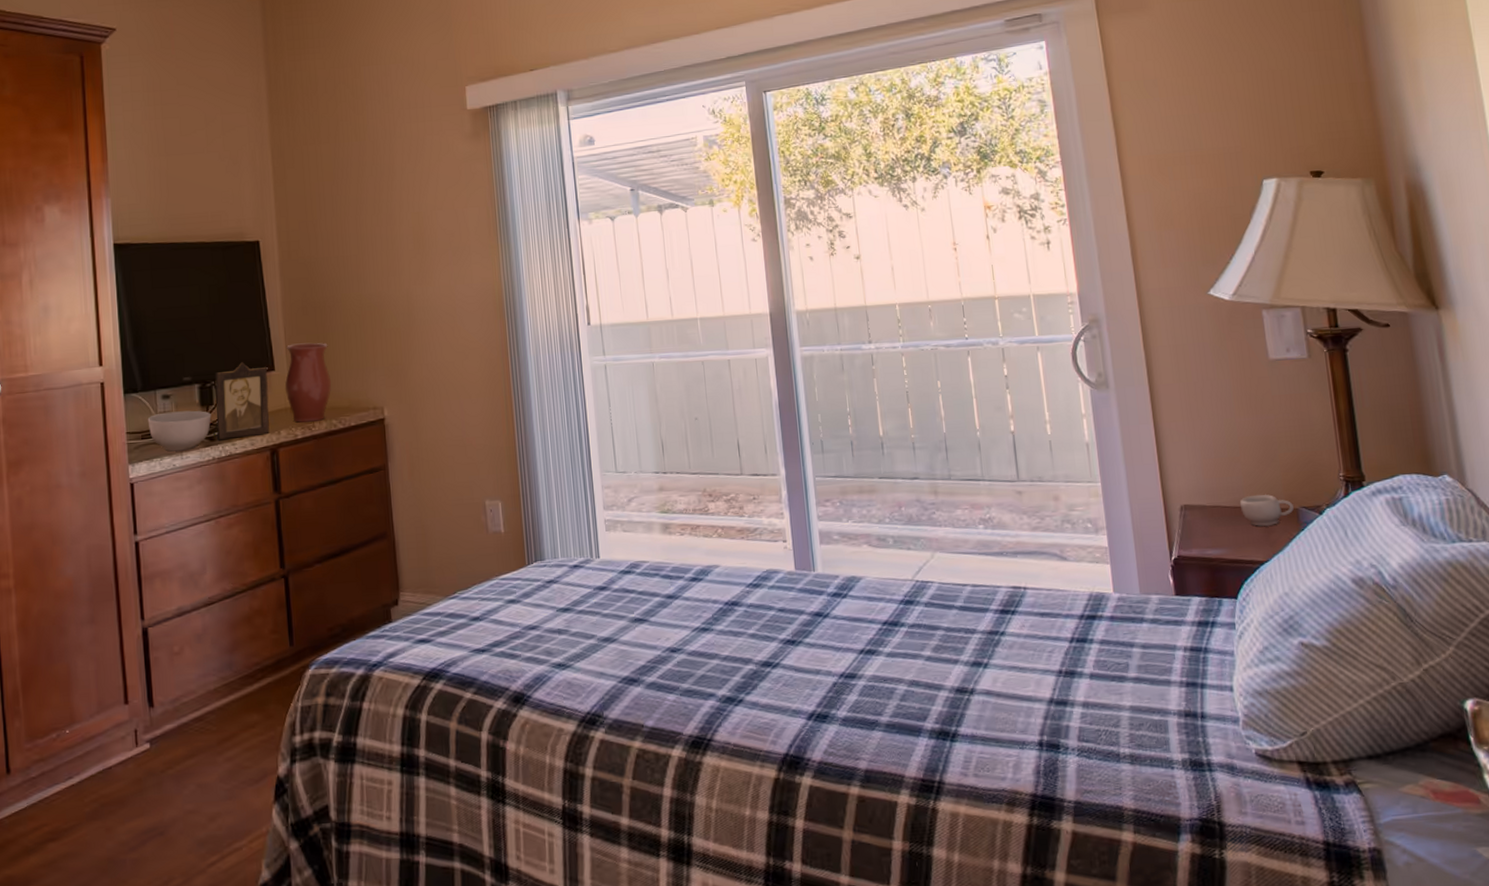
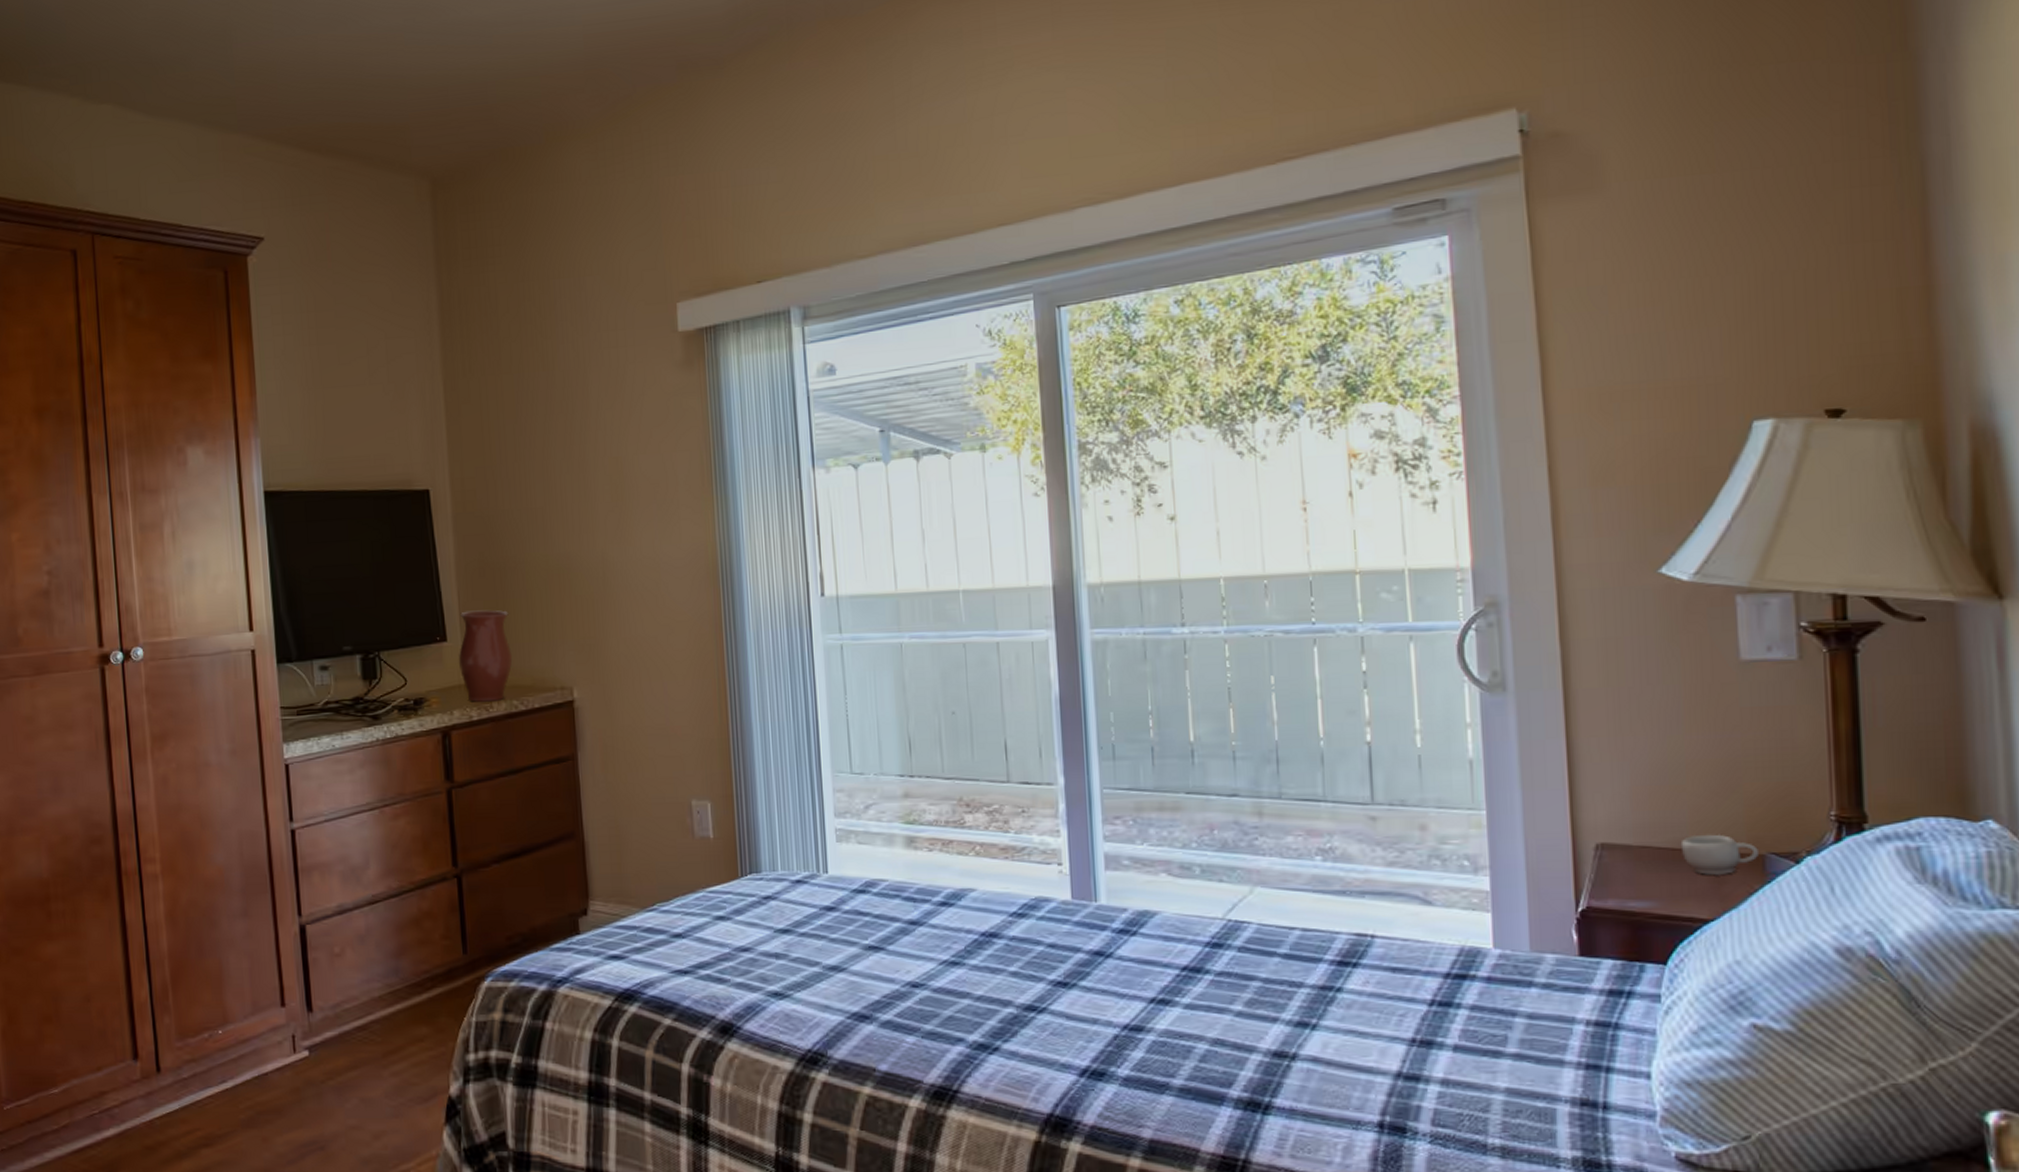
bowl: present [147,410,212,452] -> none [303,684,375,730]
photo frame: present [213,362,270,442] -> none [377,630,441,721]

